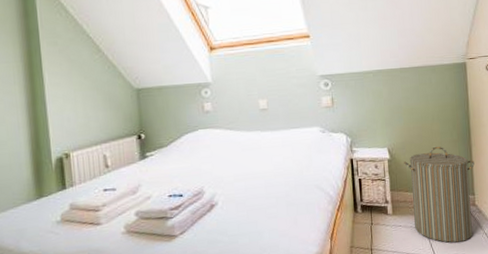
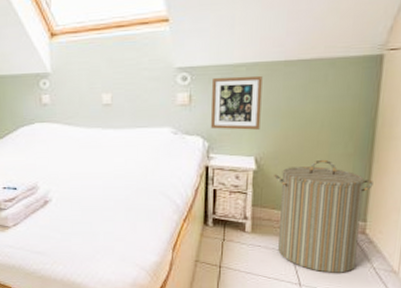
picture frame: none [348,80,389,127] -> present [211,75,263,130]

